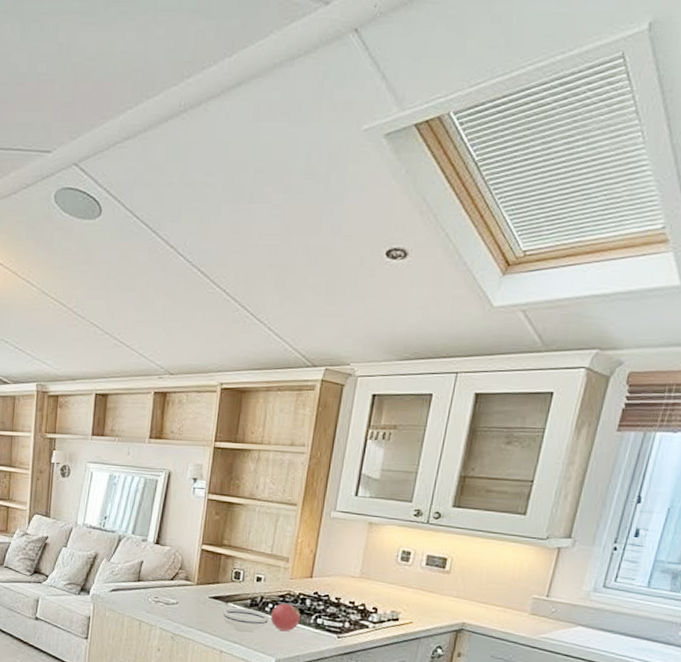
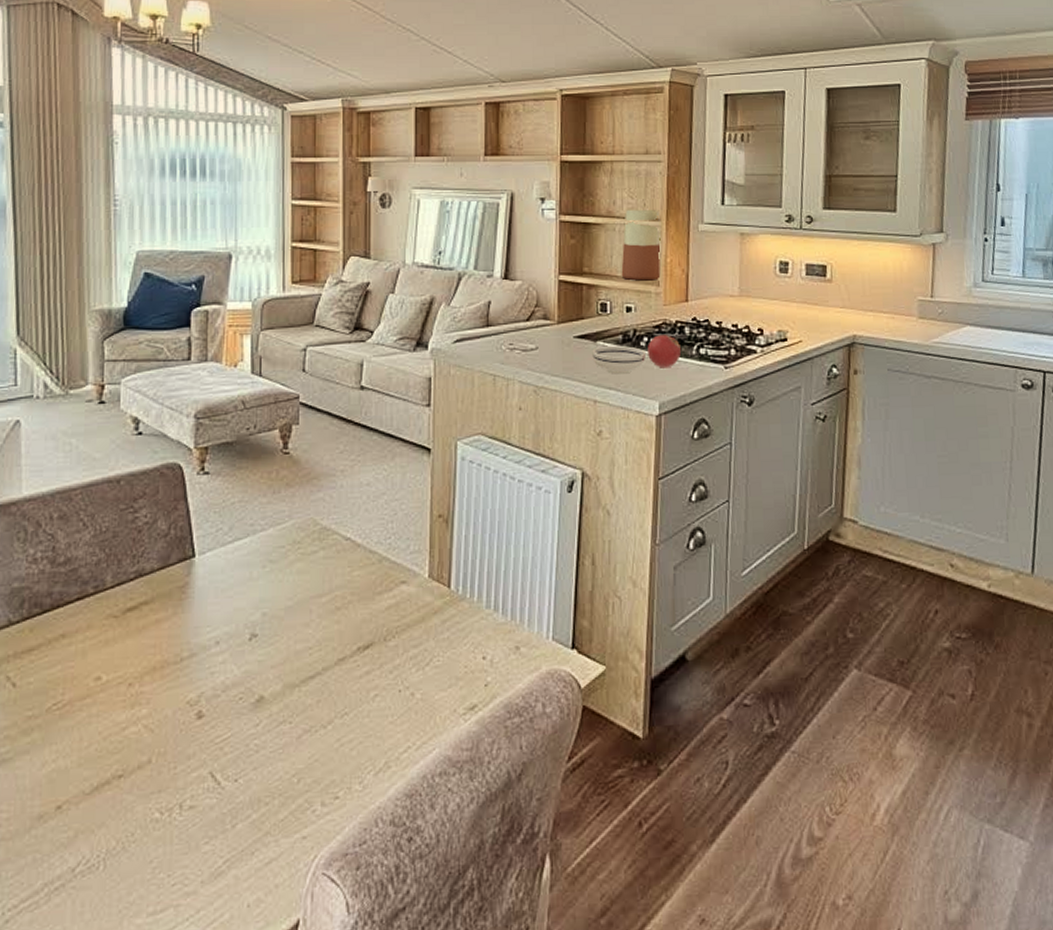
vase: none [256,493,297,557] -> present [621,209,661,281]

